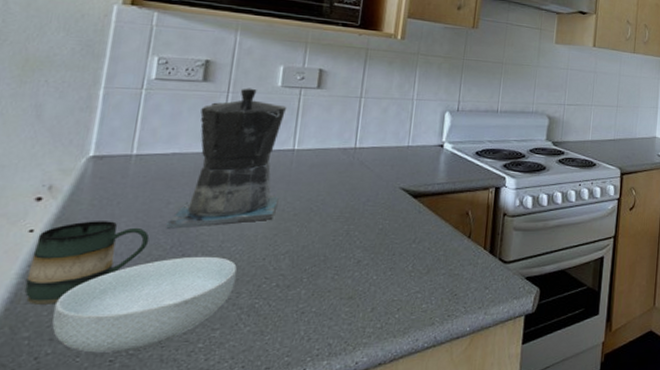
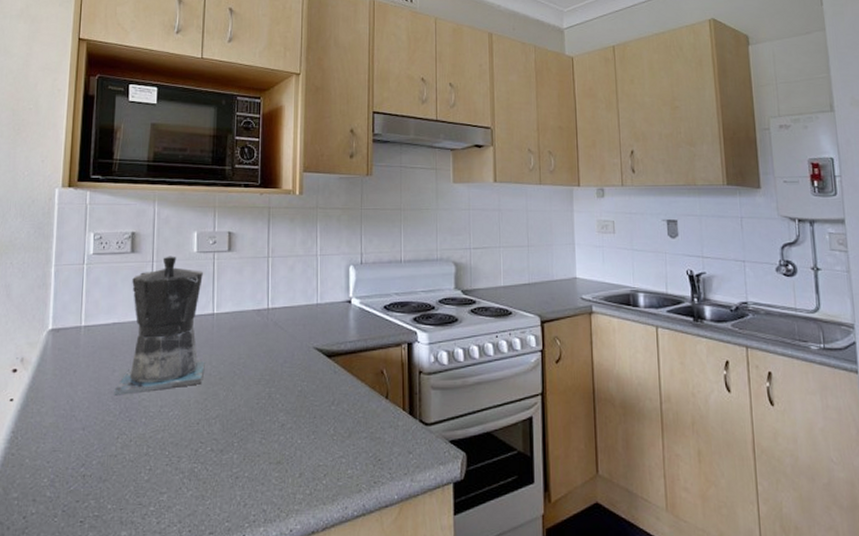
mug: present [24,221,150,305] -> none [11,389,102,468]
cereal bowl: present [51,256,237,353] -> none [33,421,176,514]

